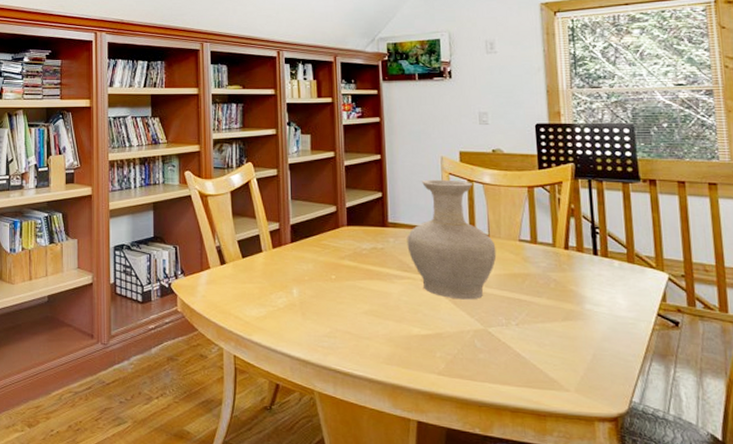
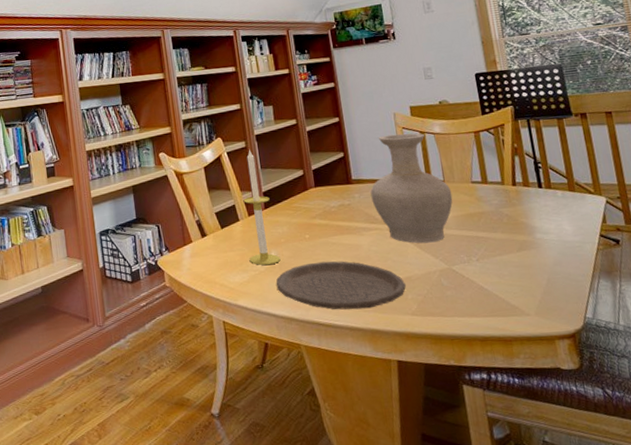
candle: none [268,178,302,303] -> present [243,149,281,266]
plate: none [294,305,436,362] -> present [276,261,407,310]

